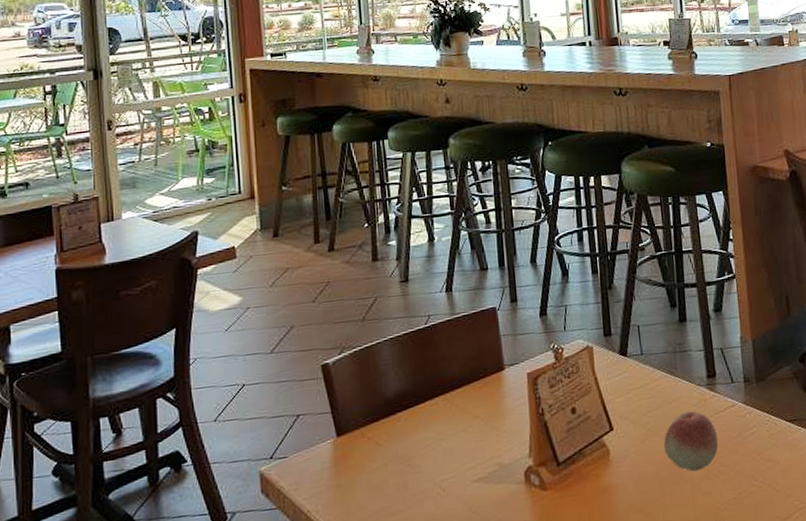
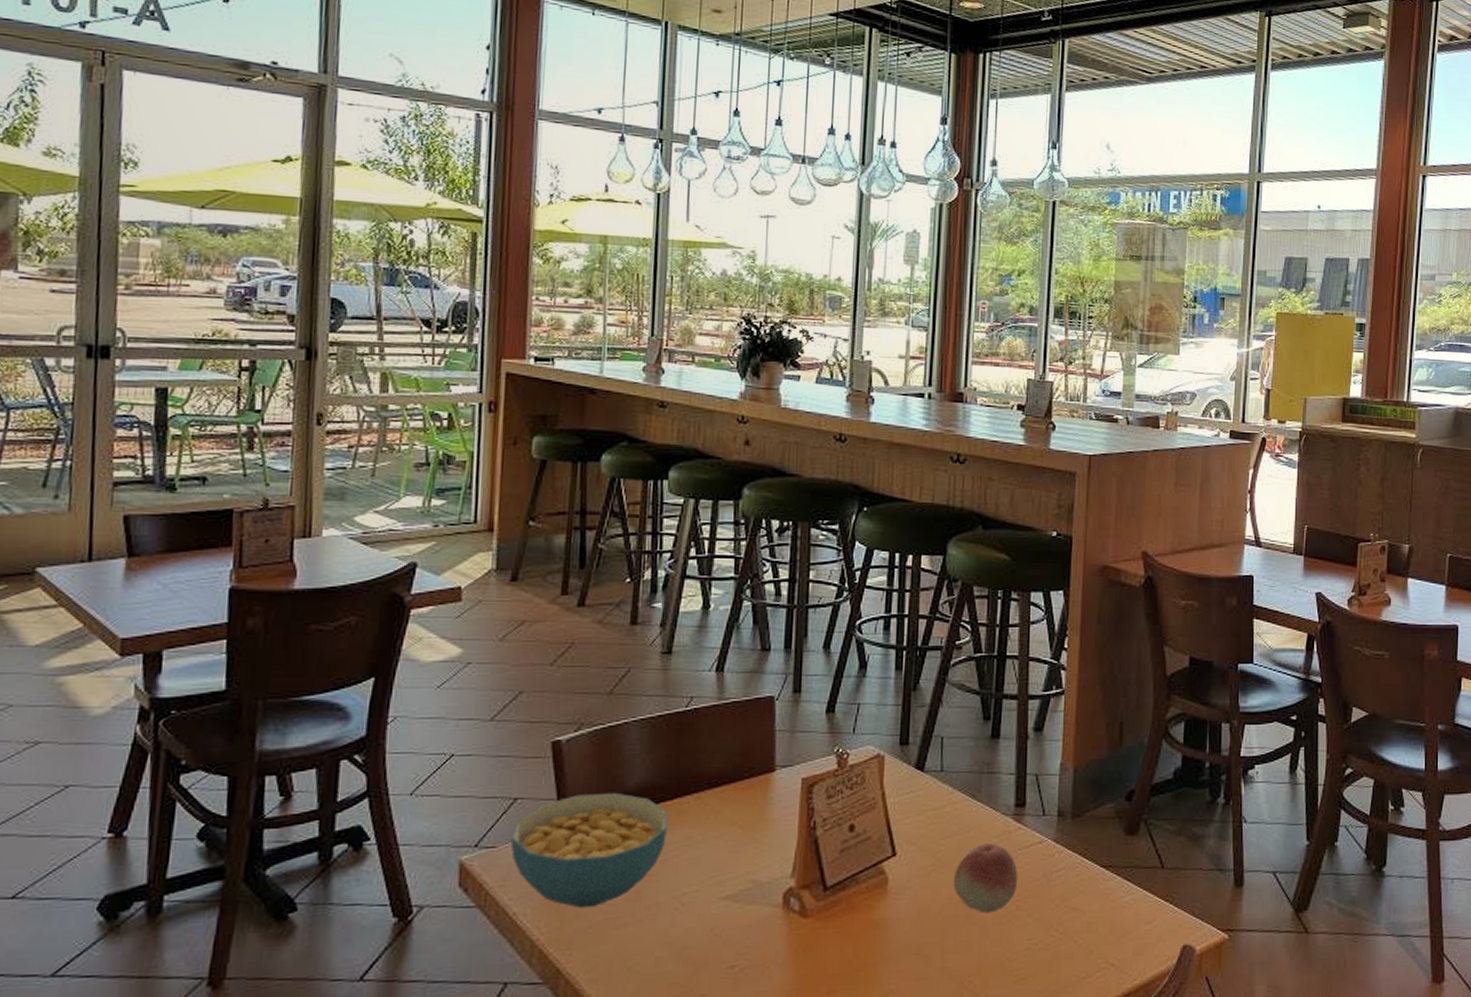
cereal bowl: none [298,401,423,501] -> present [510,792,668,908]

